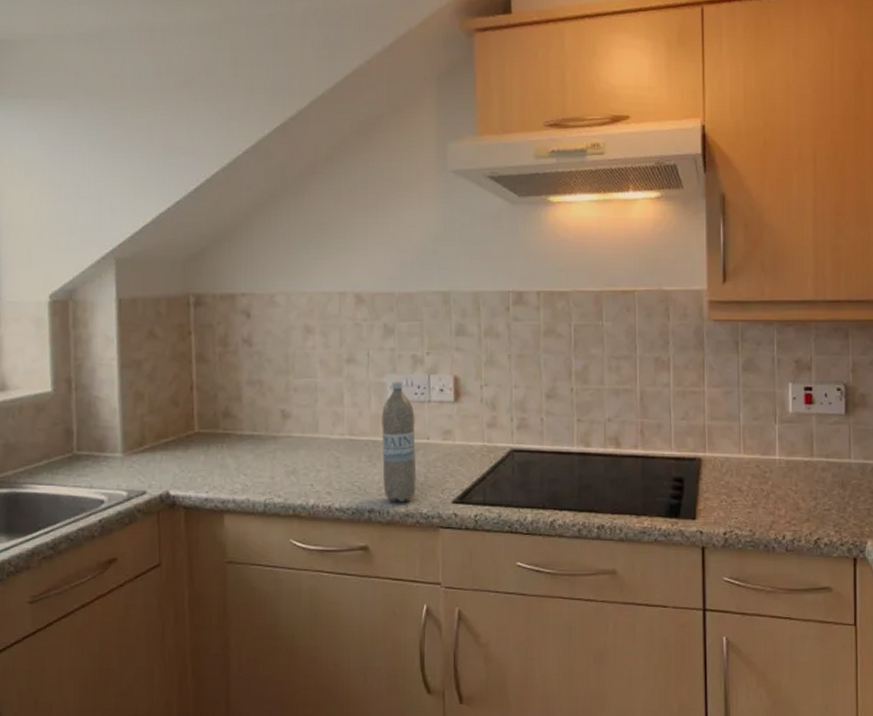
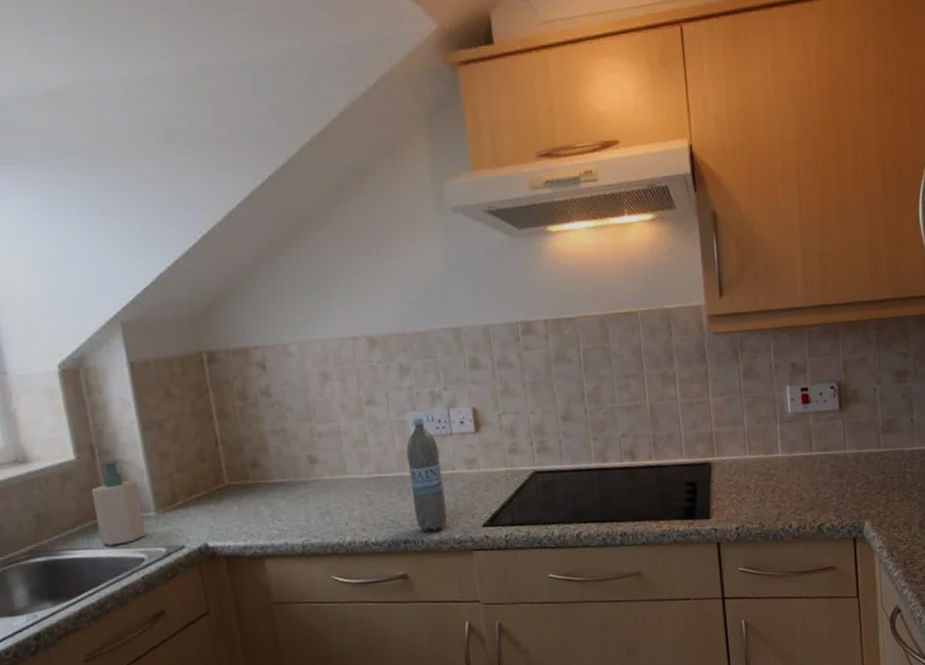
soap bottle: none [62,396,110,484] -> present [91,460,147,546]

